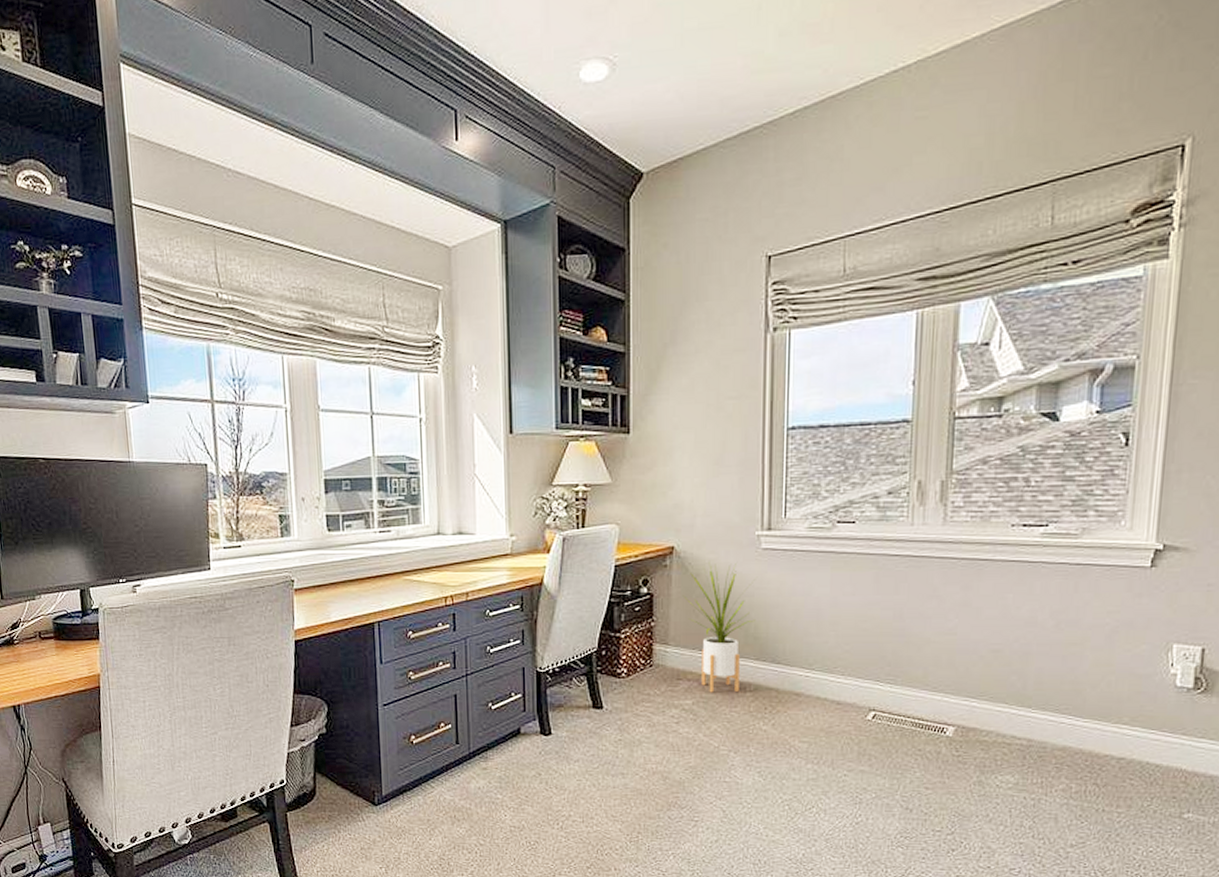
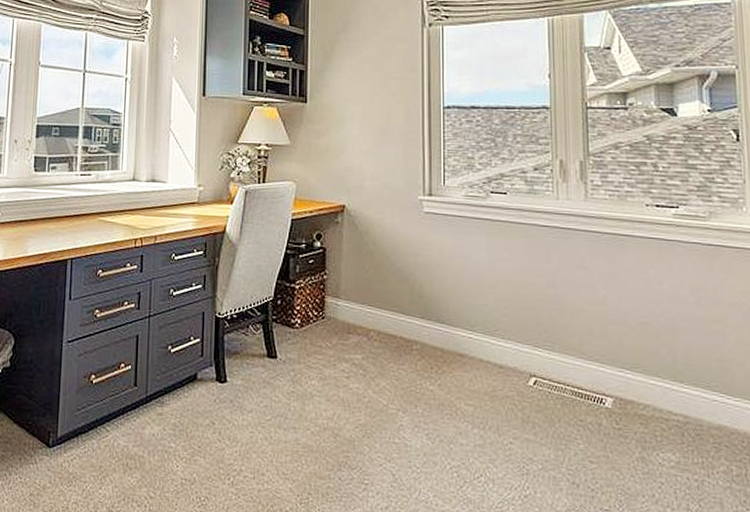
house plant: present [682,561,756,693] -> none [353,220,420,349]

